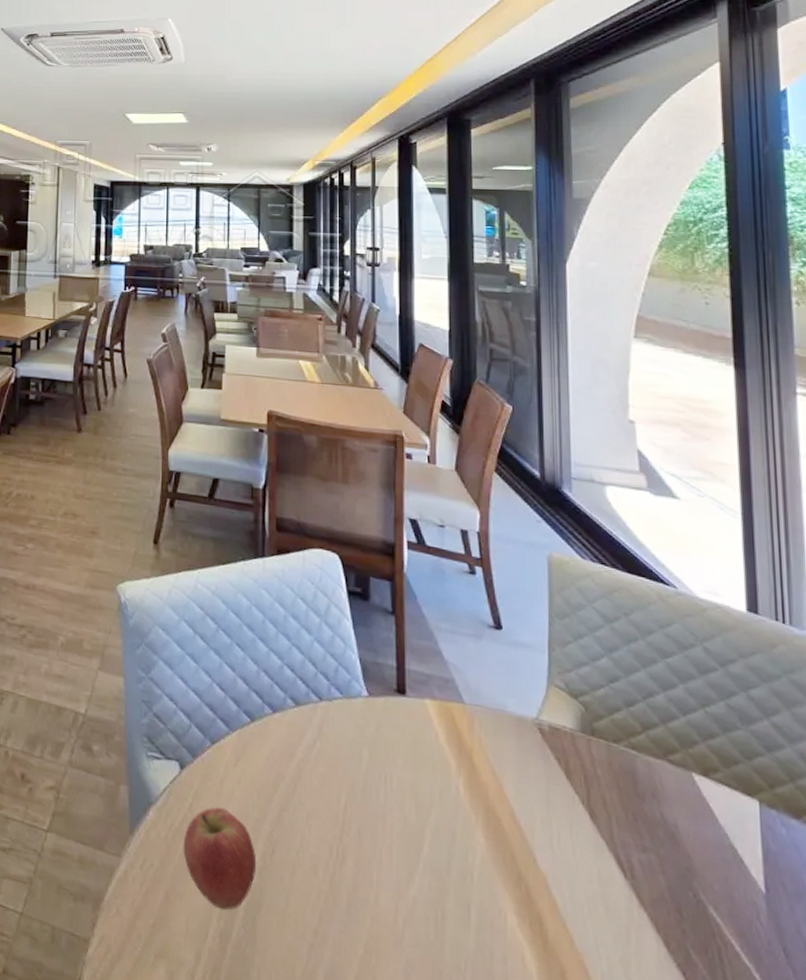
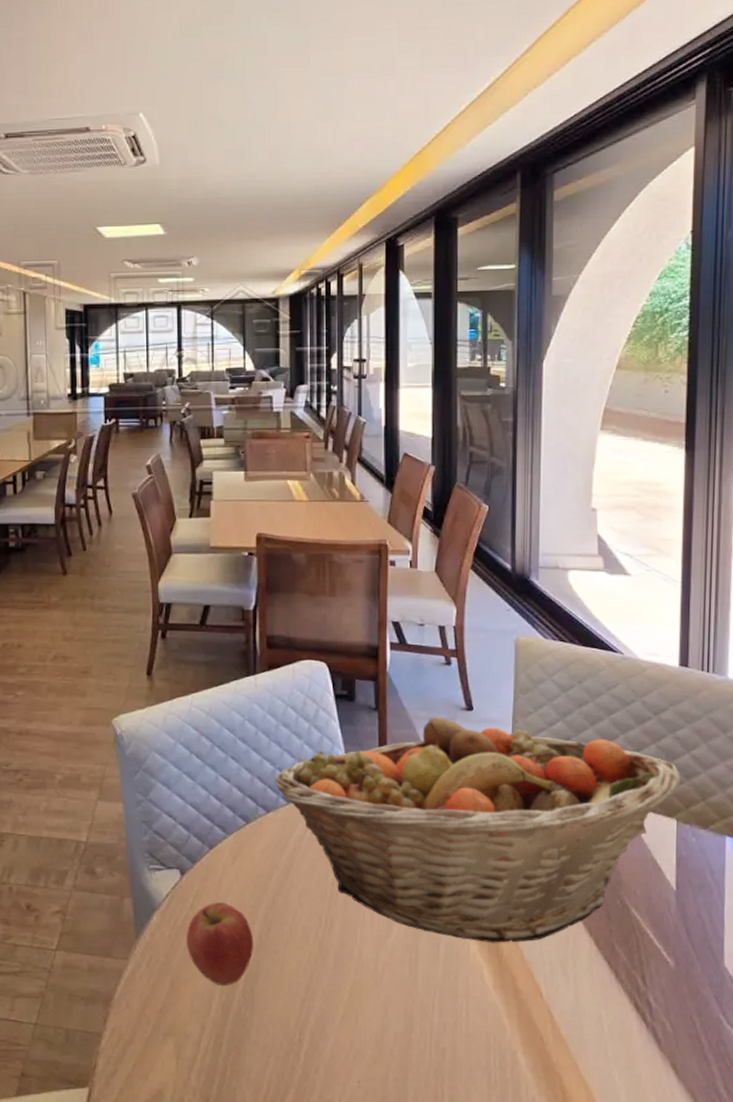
fruit basket: none [282,631,760,926] -> present [275,717,681,943]

